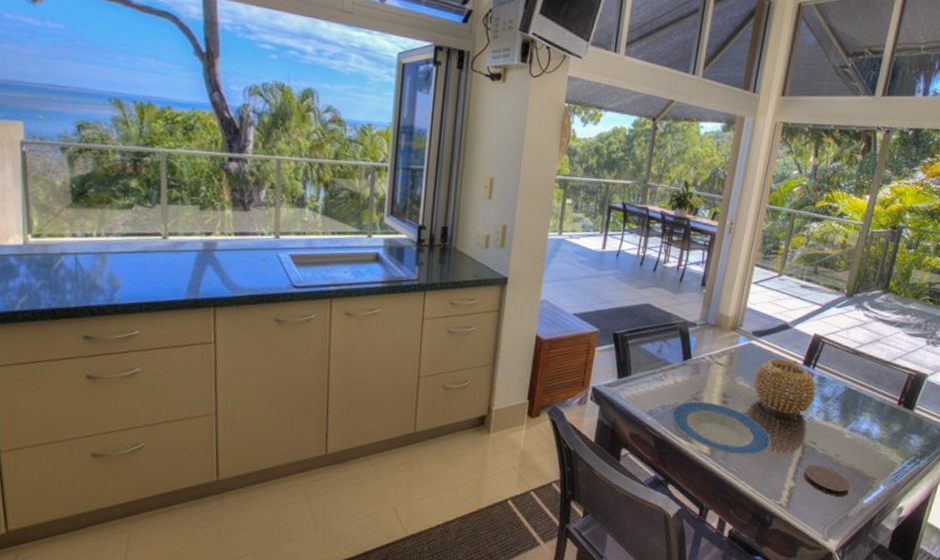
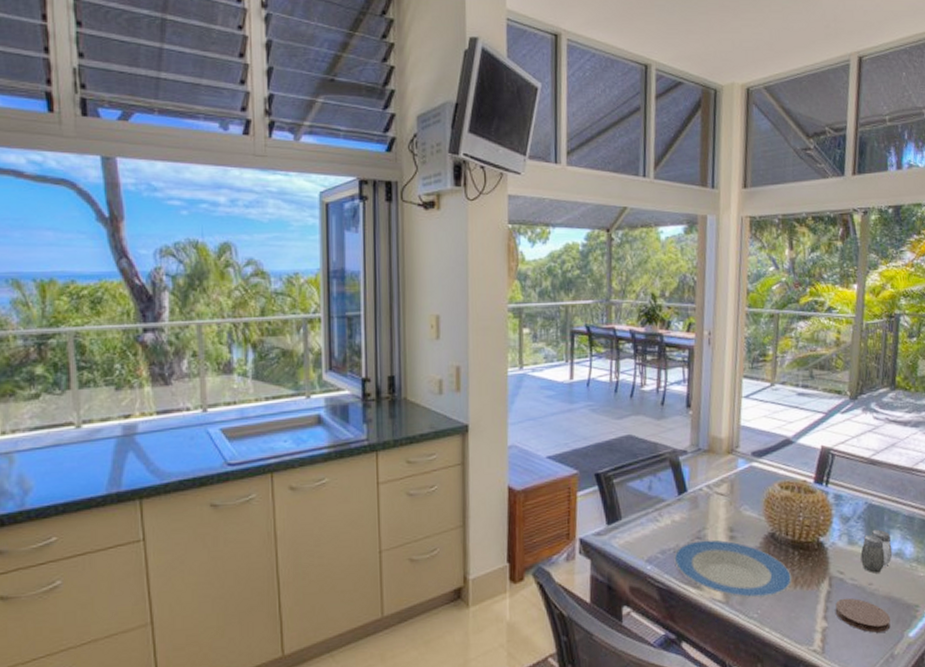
salt and pepper shaker: none [832,410,862,447] -> present [860,529,893,574]

